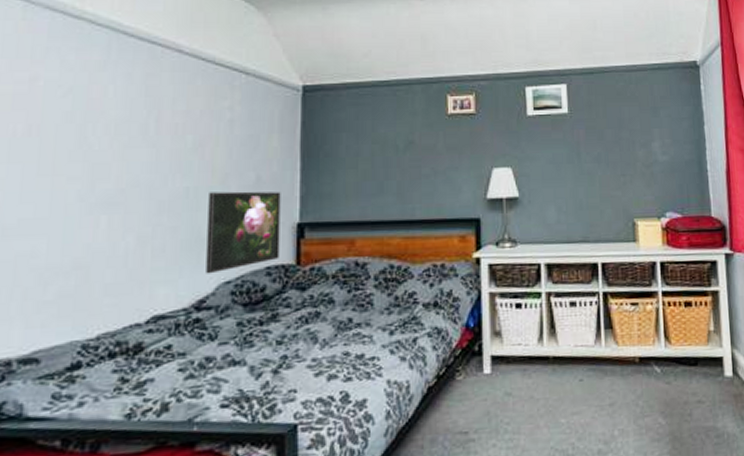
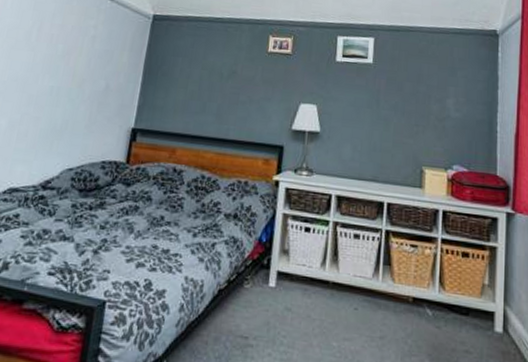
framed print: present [206,191,281,274] -> none [55,93,123,161]

